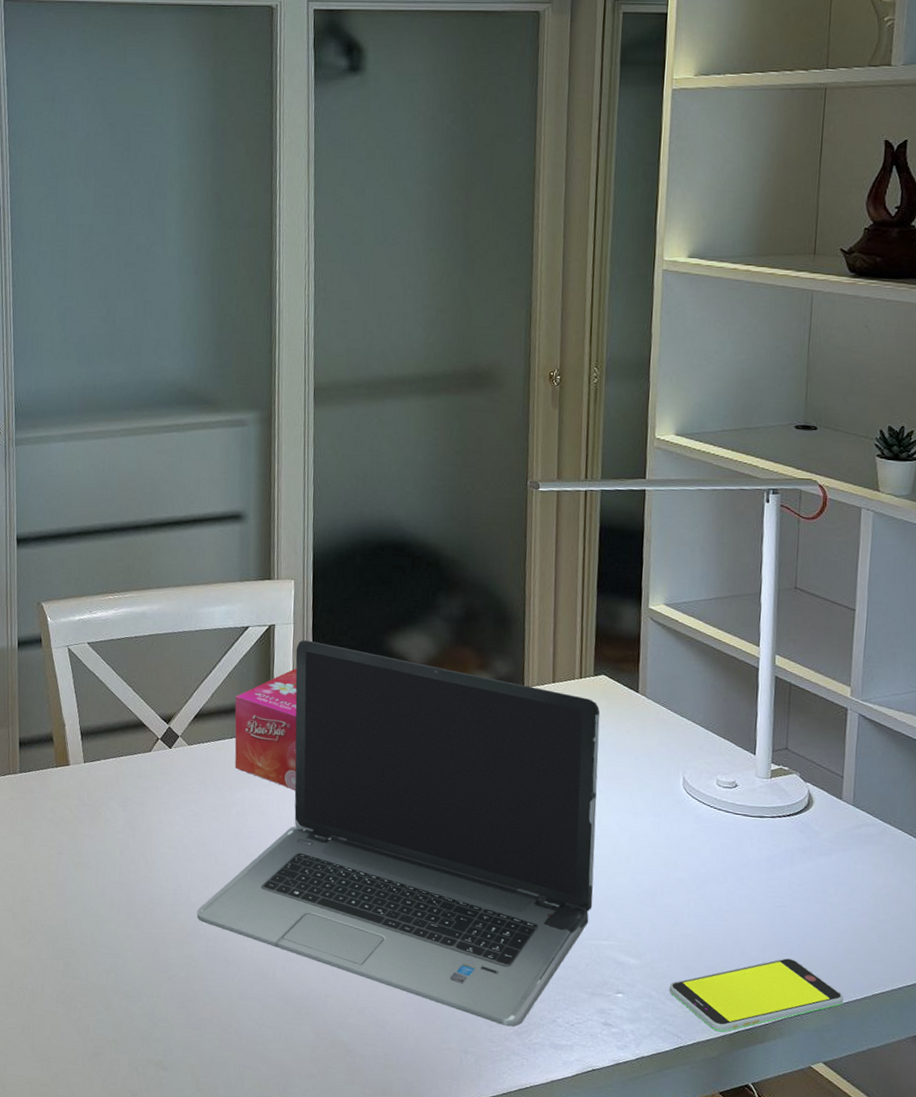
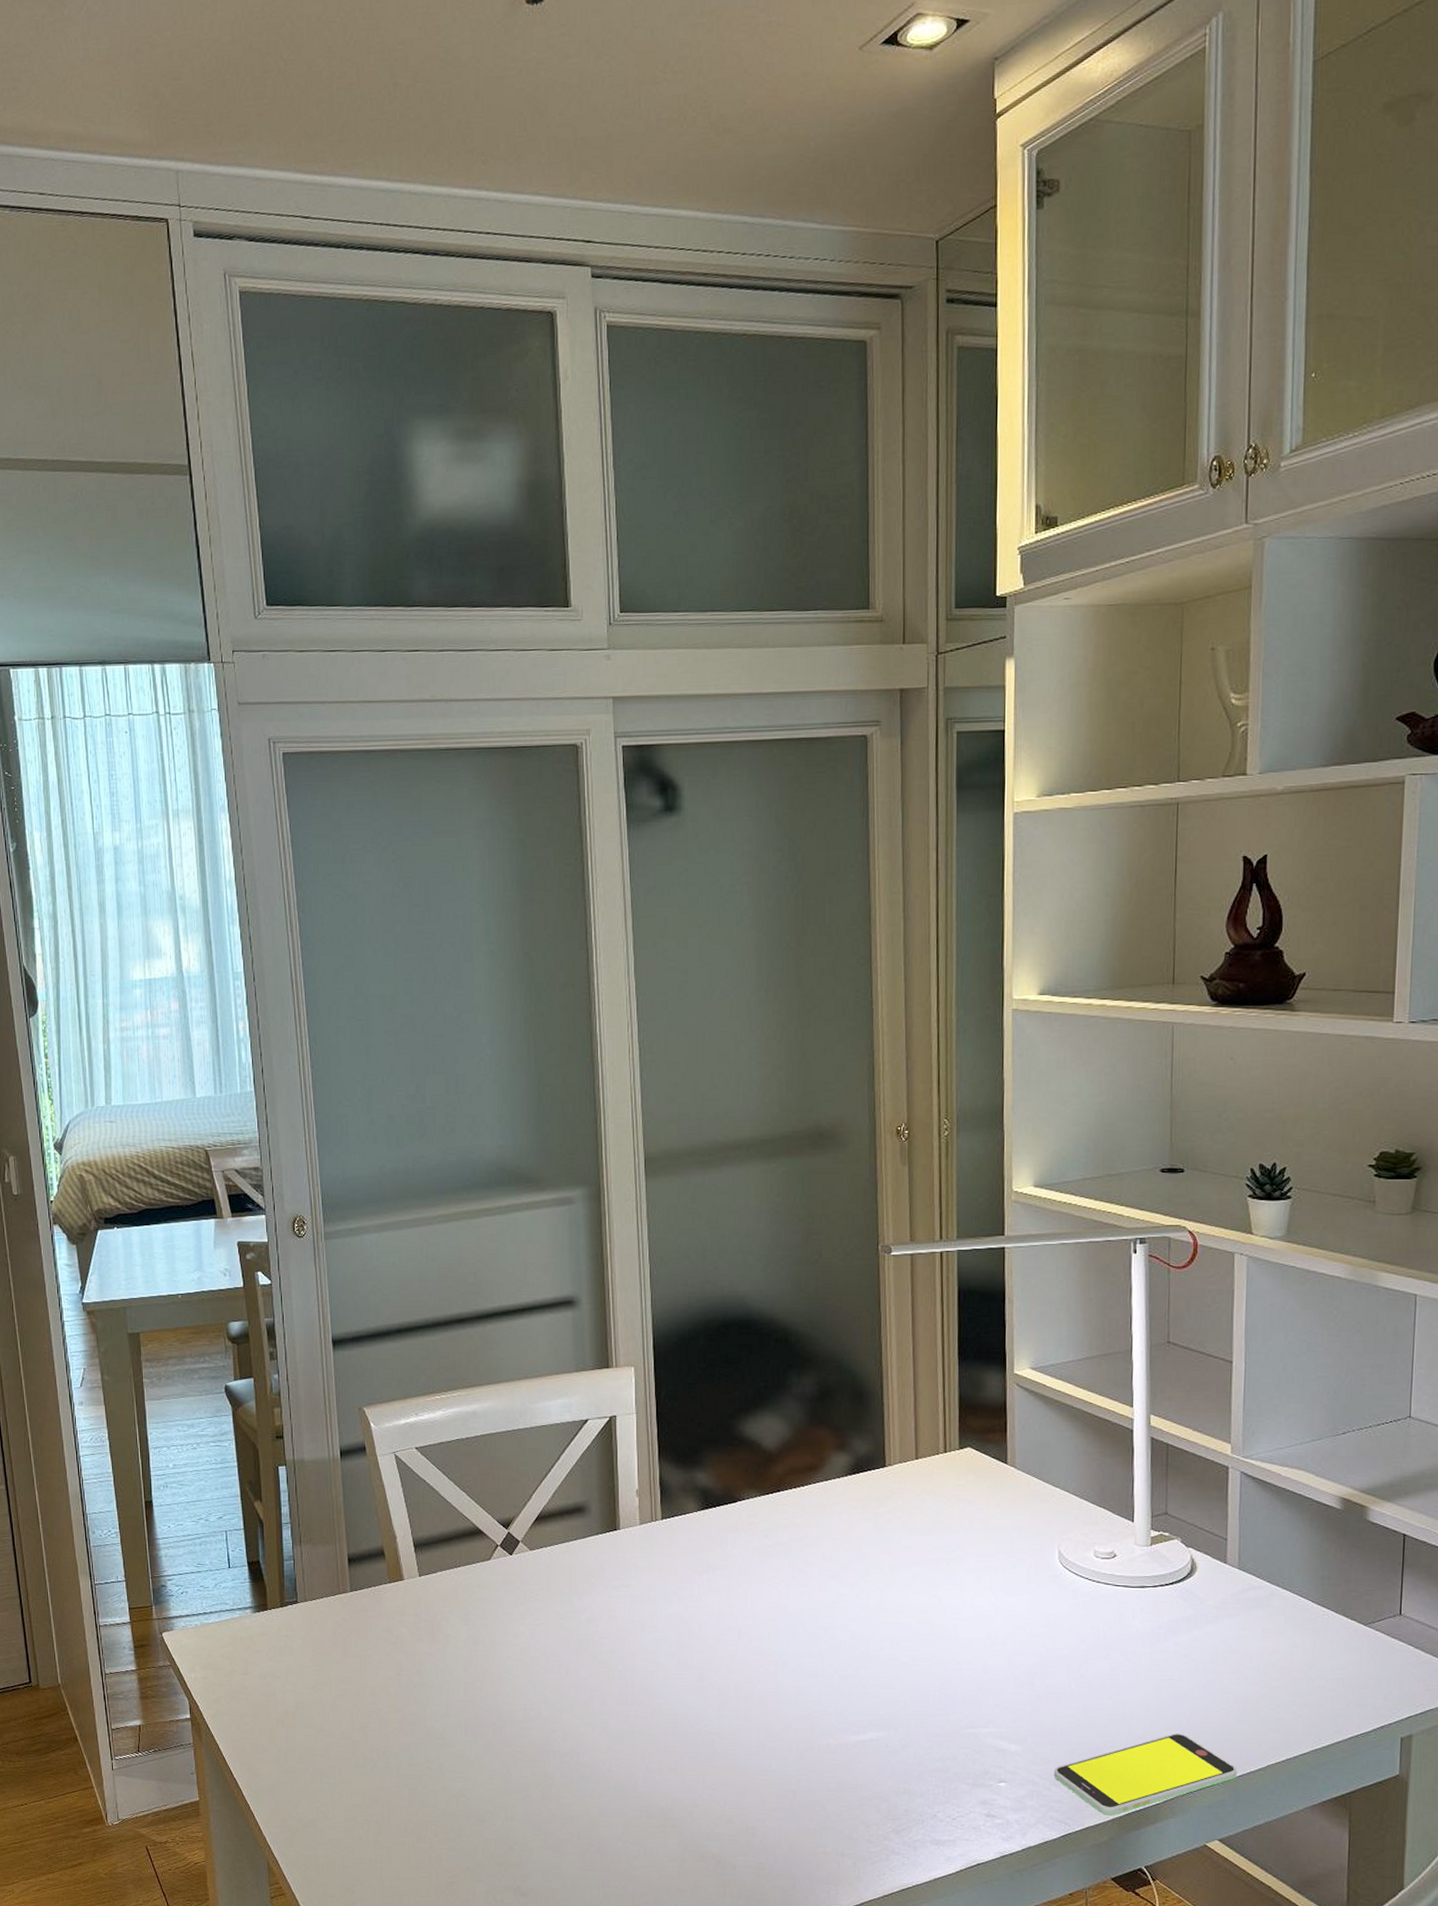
laptop computer: present [197,639,600,1027] -> none [549,1430,969,1826]
tissue box: present [234,668,297,790] -> none [578,1461,648,1591]

